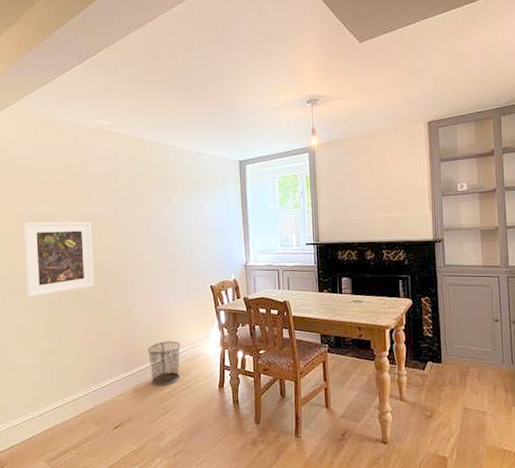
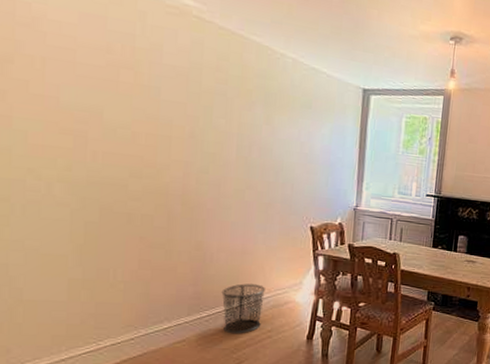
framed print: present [22,221,95,298] -> none [49,111,159,213]

